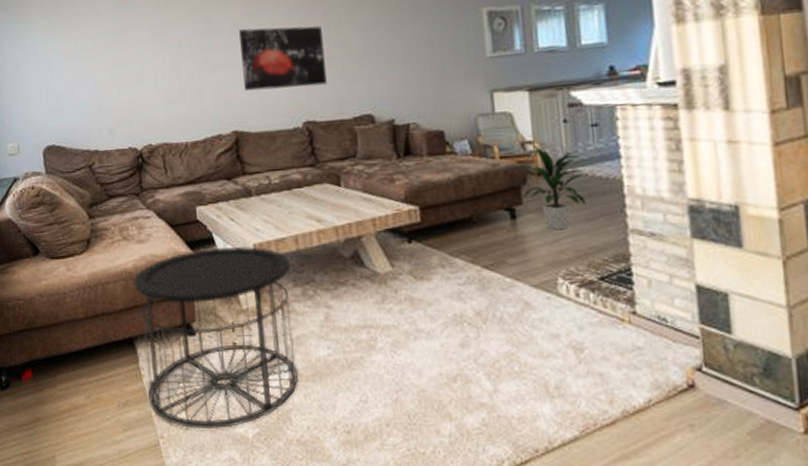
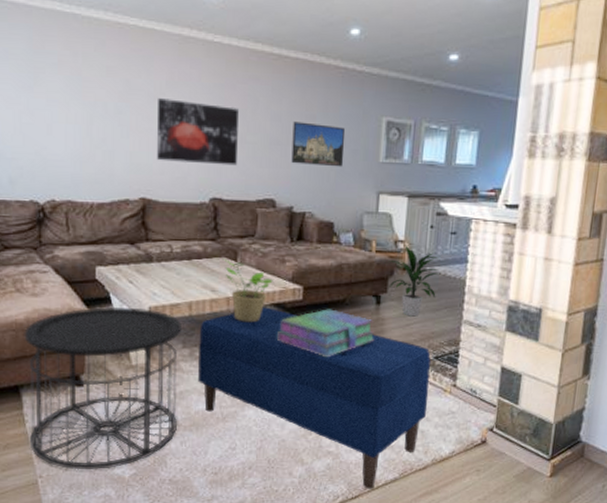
bench: none [309,233,603,452] -> present [198,307,431,489]
potted plant: none [324,185,384,253] -> present [222,259,273,323]
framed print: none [381,26,445,74] -> present [291,121,346,167]
stack of books: none [396,229,517,288] -> present [276,309,375,358]

